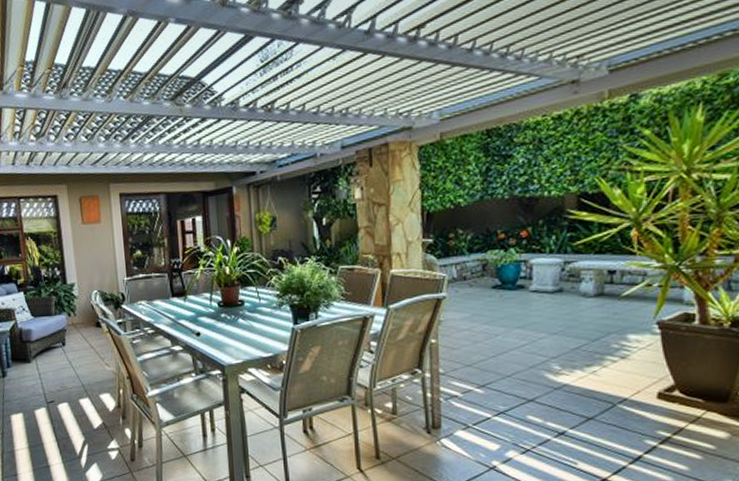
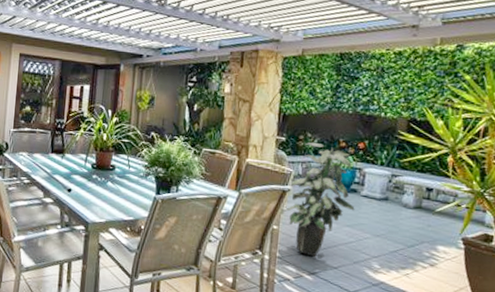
indoor plant: none [444,238,524,368] -> present [286,142,355,257]

